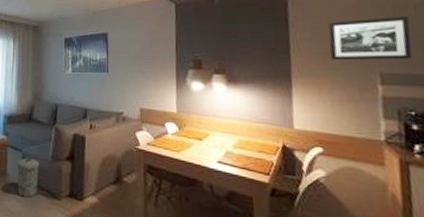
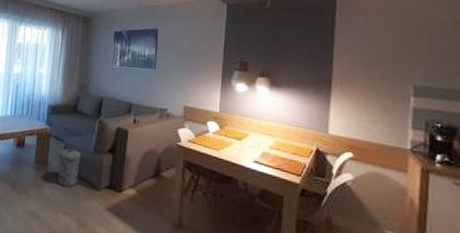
picture frame: present [328,17,413,60] -> none [370,32,447,74]

